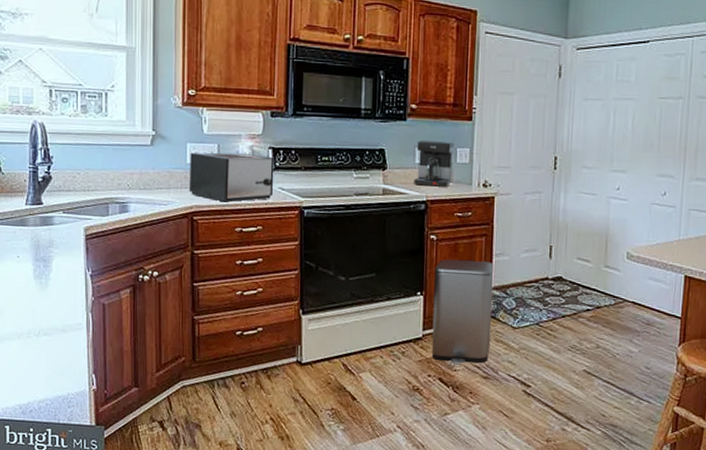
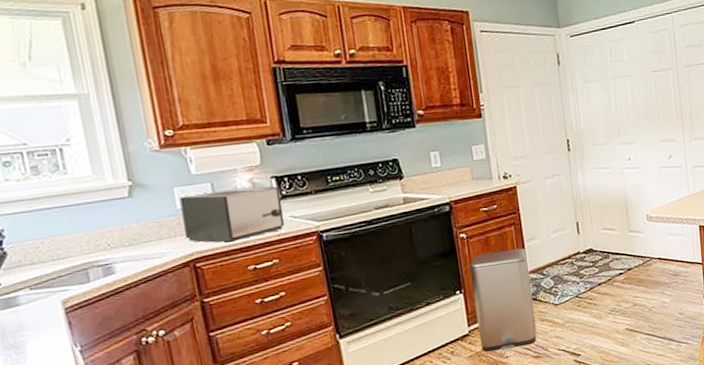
coffee maker: present [414,139,455,187] -> none [430,141,473,189]

